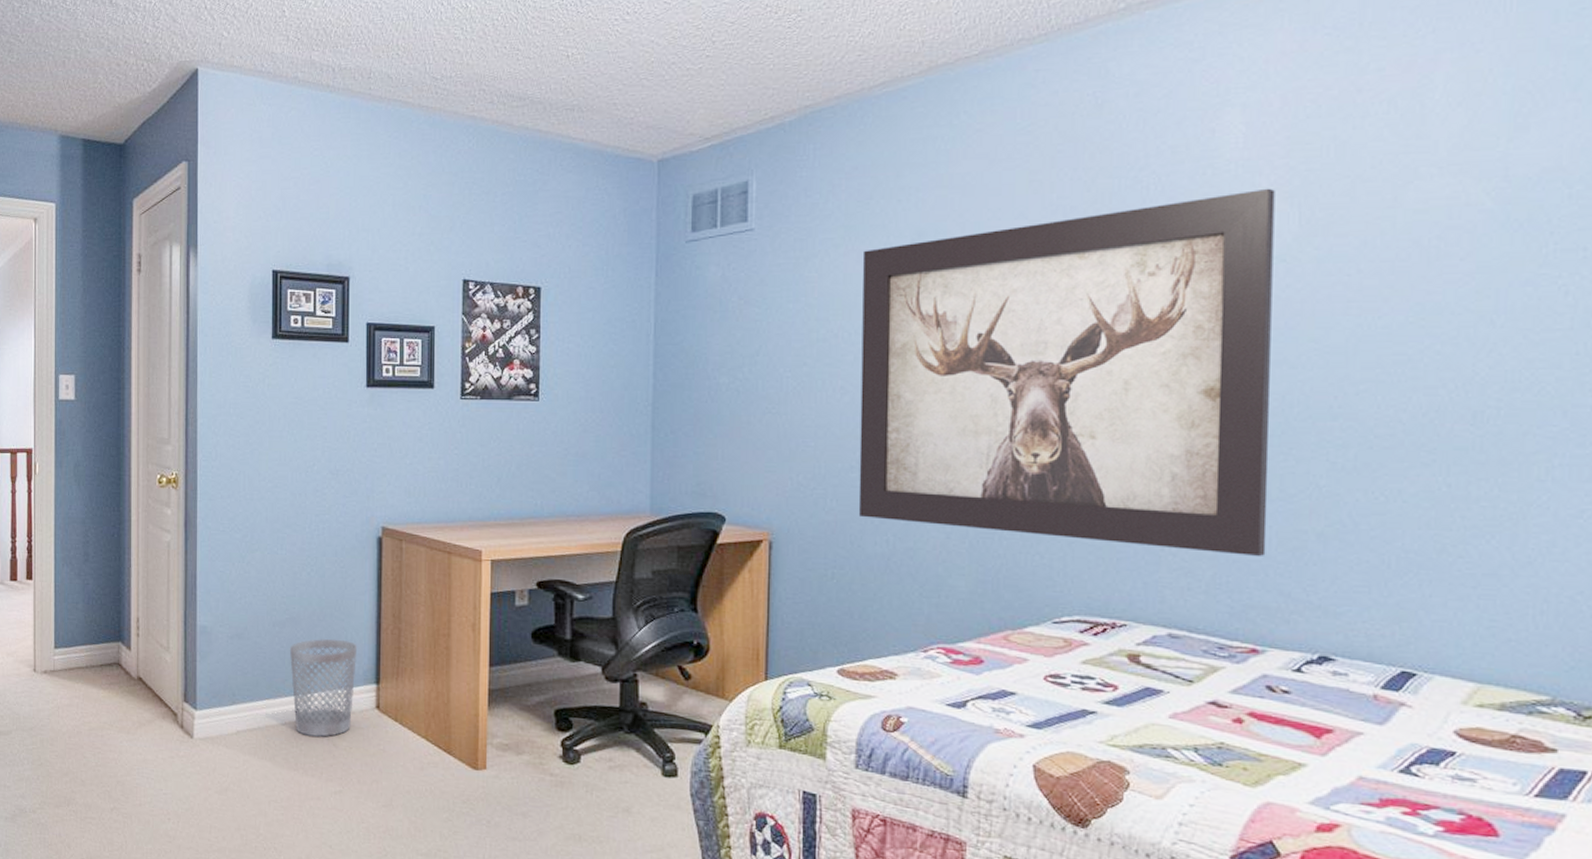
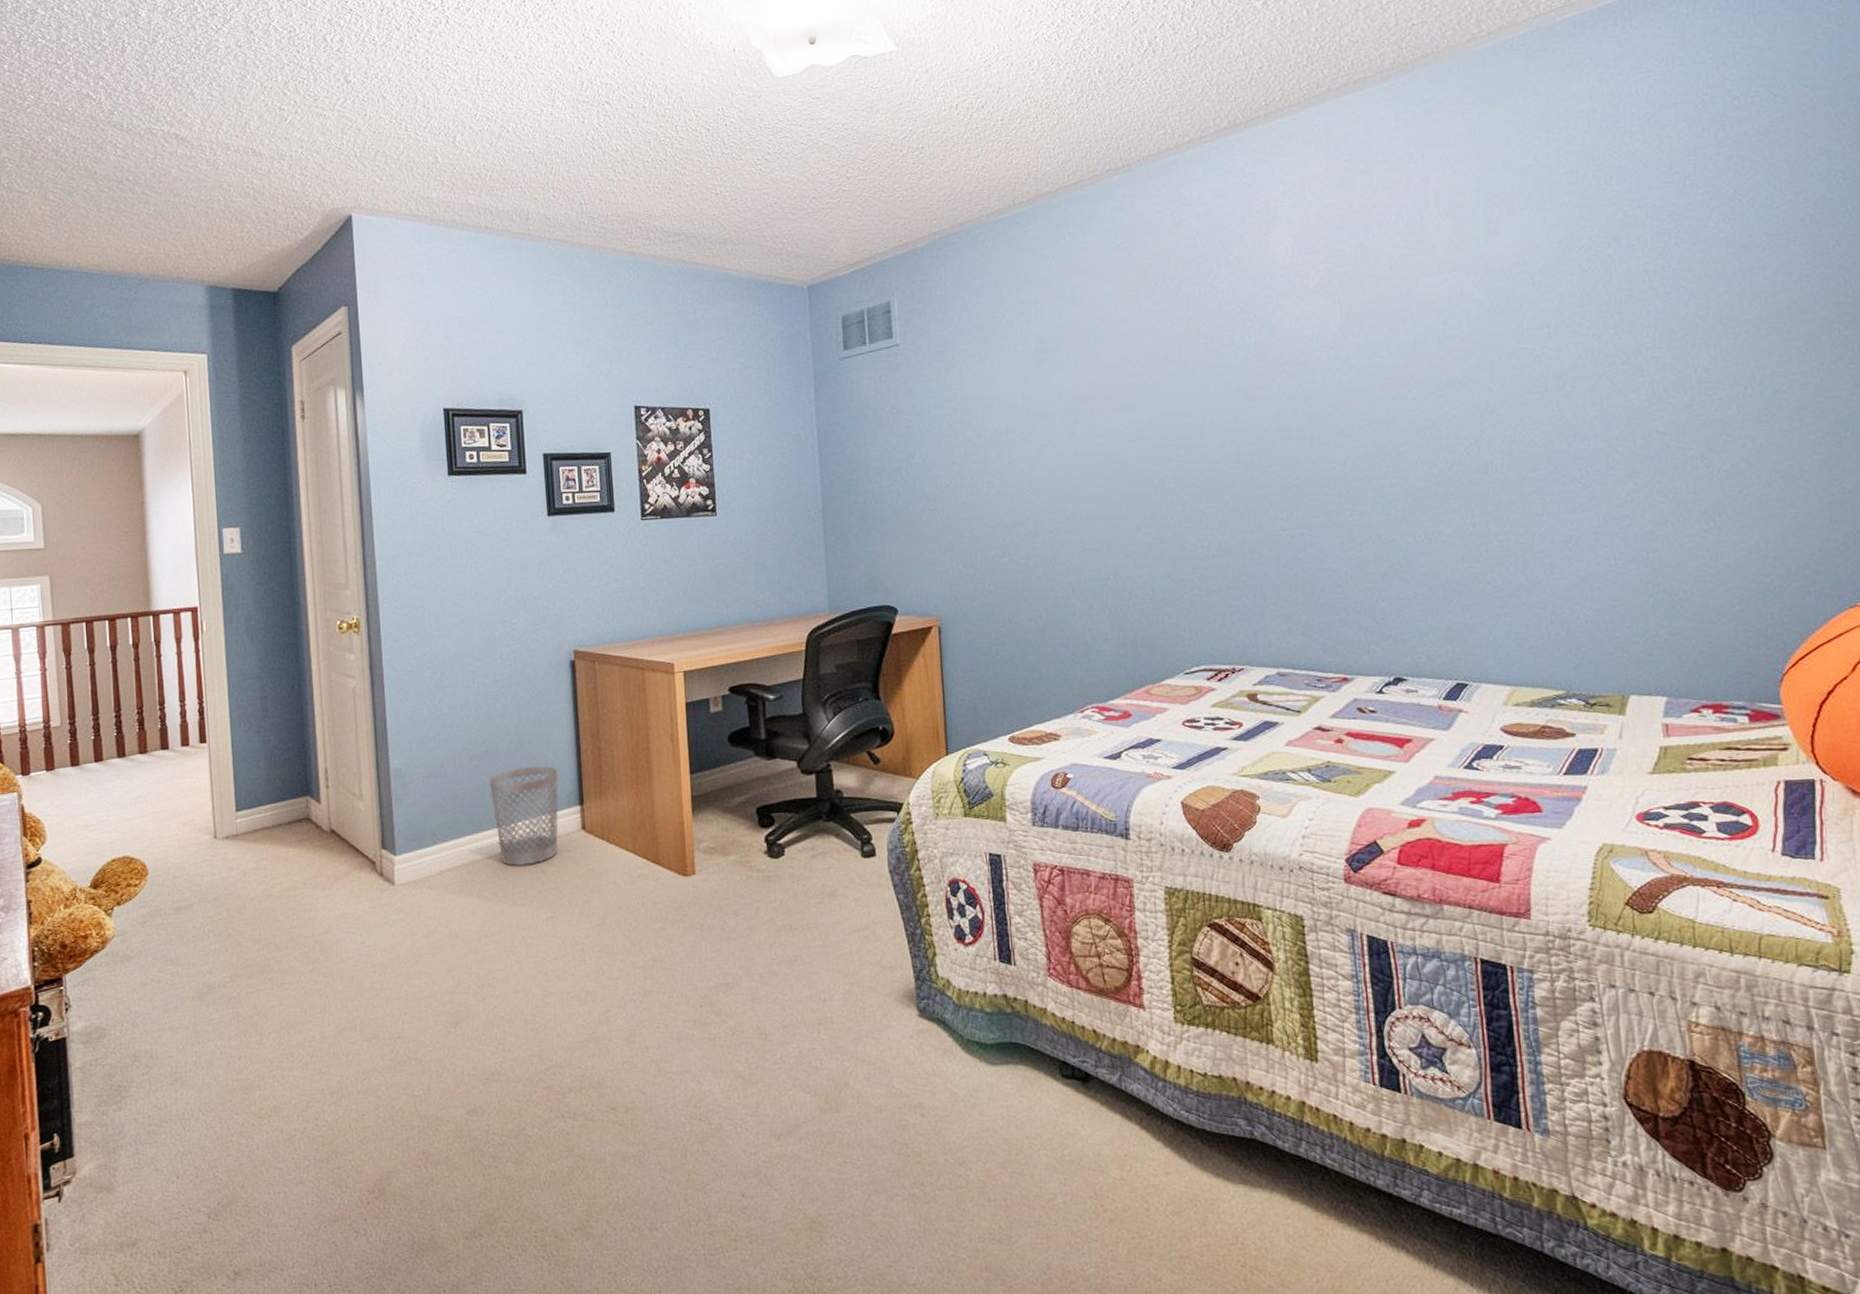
wall art: present [858,188,1275,557] -> none [995,288,1345,599]

